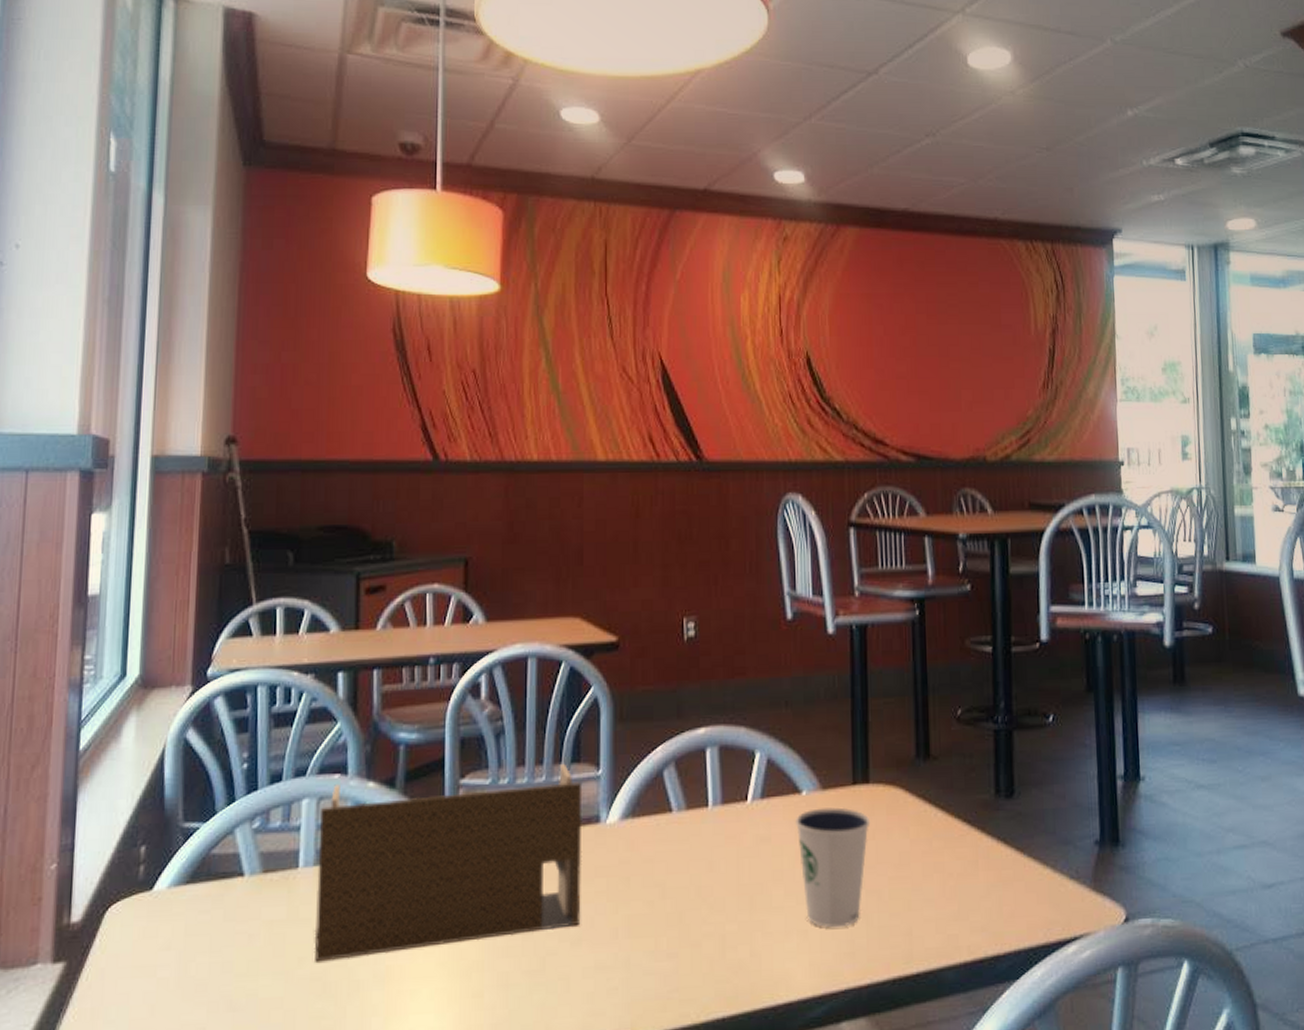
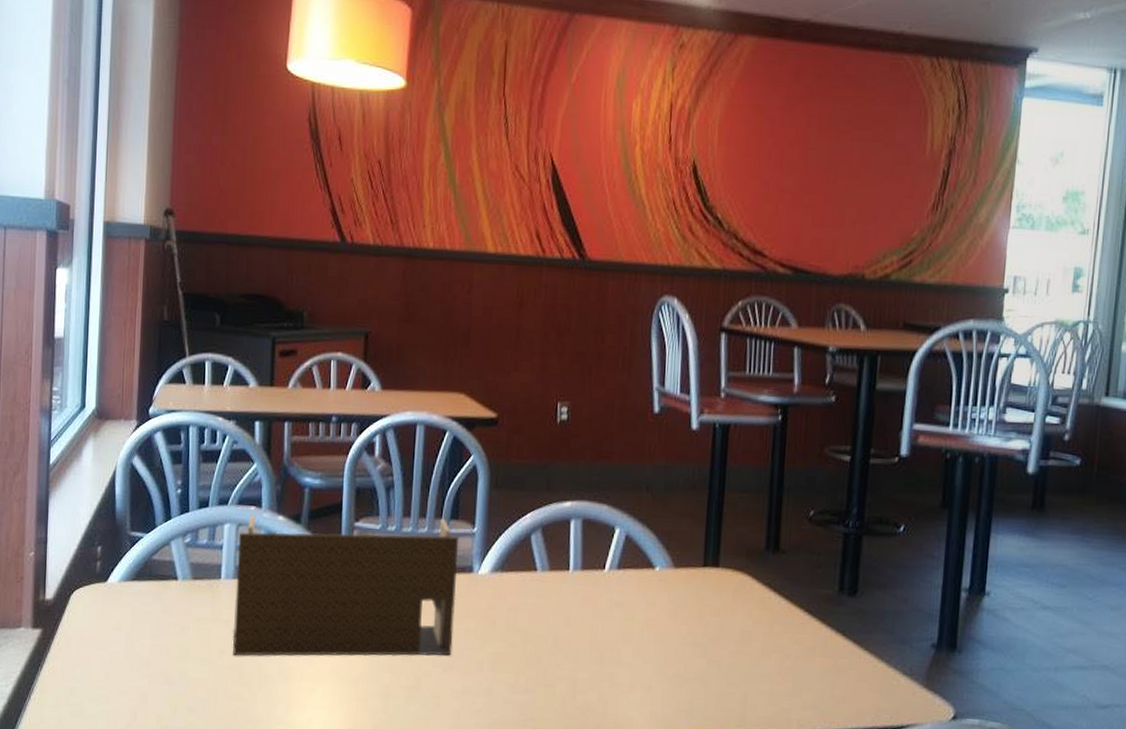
dixie cup: present [794,807,871,928] -> none [646,583,717,688]

